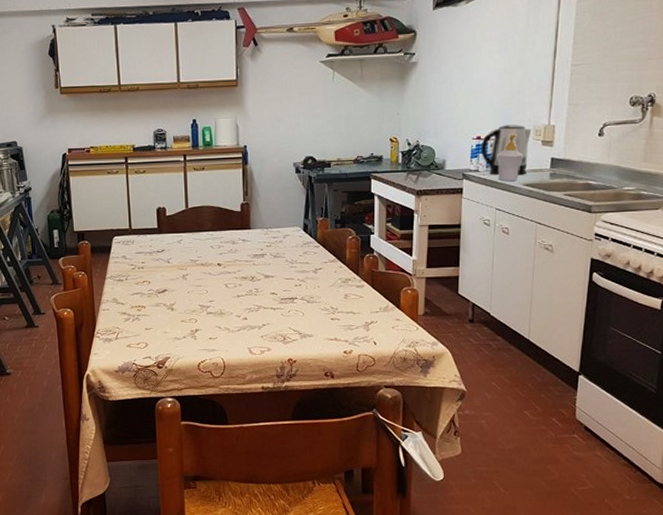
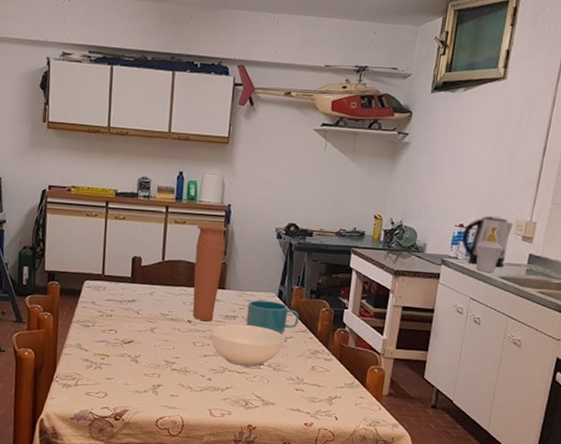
vase: none [216,168,246,263] -> present [192,224,228,322]
bowl: none [241,261,315,302] -> present [210,324,285,367]
cup: none [274,235,327,267] -> present [246,300,300,334]

